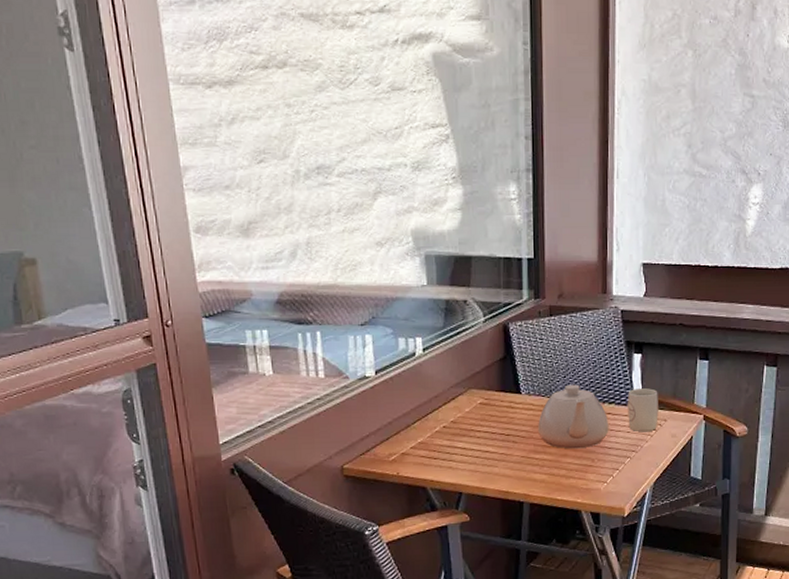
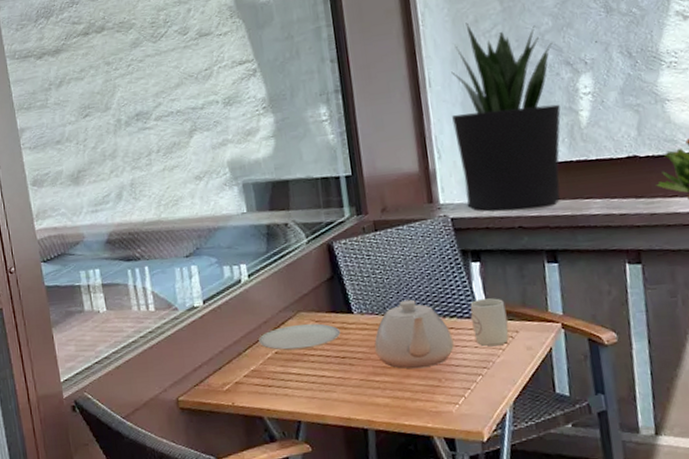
plate: none [428,400,508,426] -> present [259,323,341,351]
planter: none [634,117,733,309] -> present [451,22,561,212]

